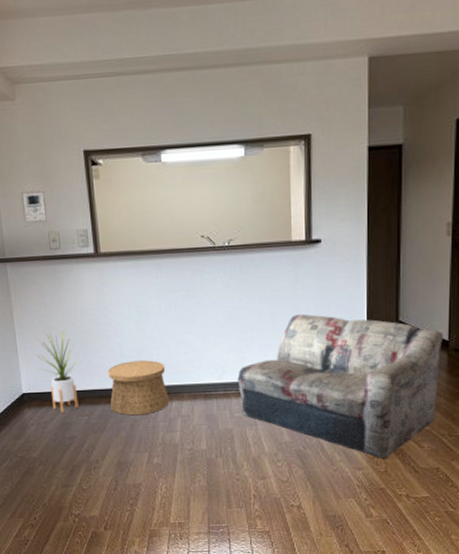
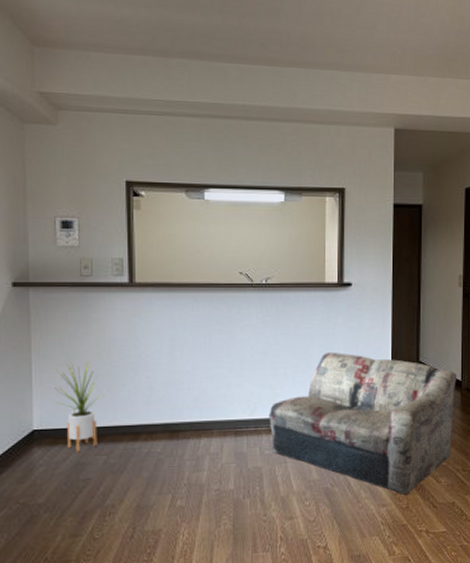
basket: present [108,360,169,416] -> none [133,395,198,454]

